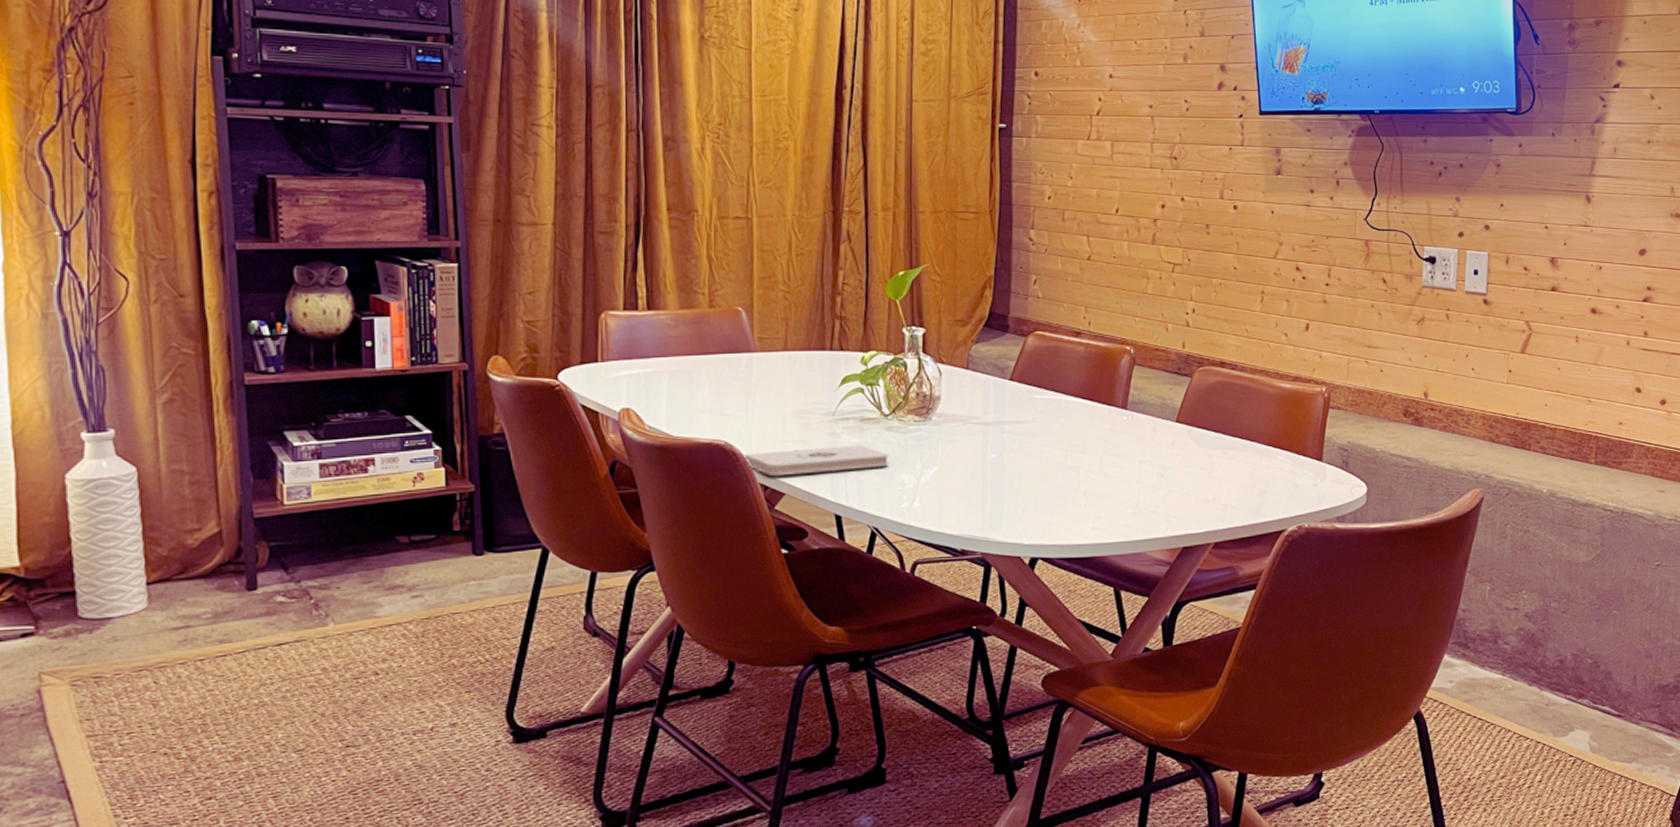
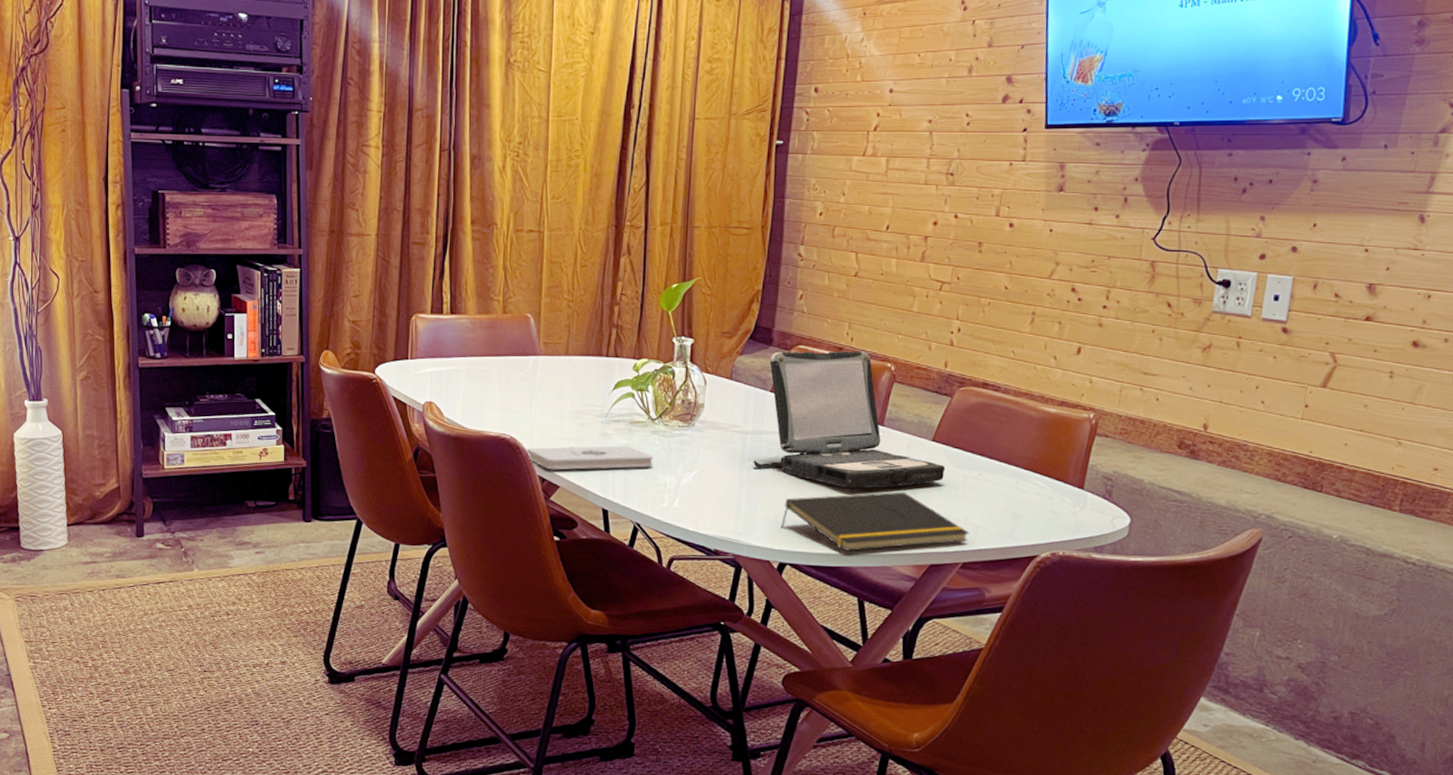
laptop: none [996,335,1191,475] -> present [753,351,946,489]
notepad: none [1029,475,1219,540] -> present [780,491,970,551]

